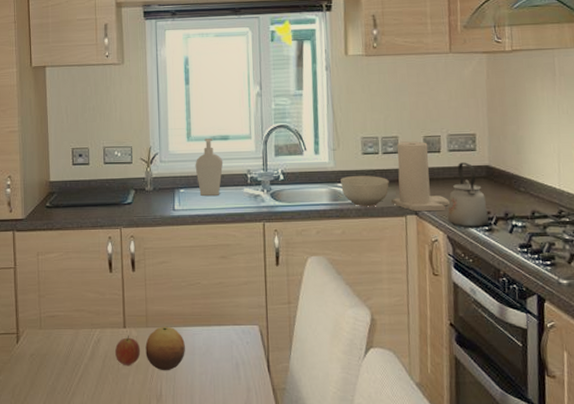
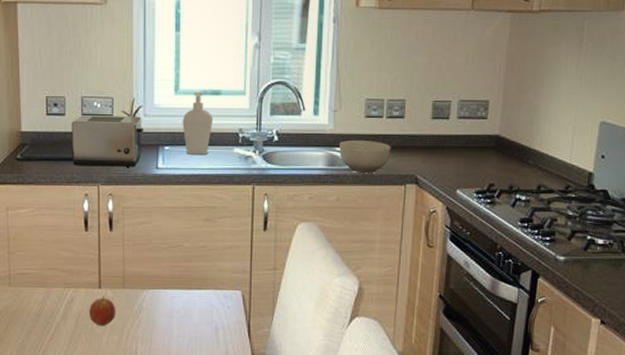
toaster: none [95,162,160,211] -> present [71,115,143,167]
fruit: present [145,326,185,371] -> none [121,288,163,333]
paper towel: present [390,141,450,212] -> none [390,105,453,182]
kettle: present [447,162,489,229] -> none [448,131,492,201]

